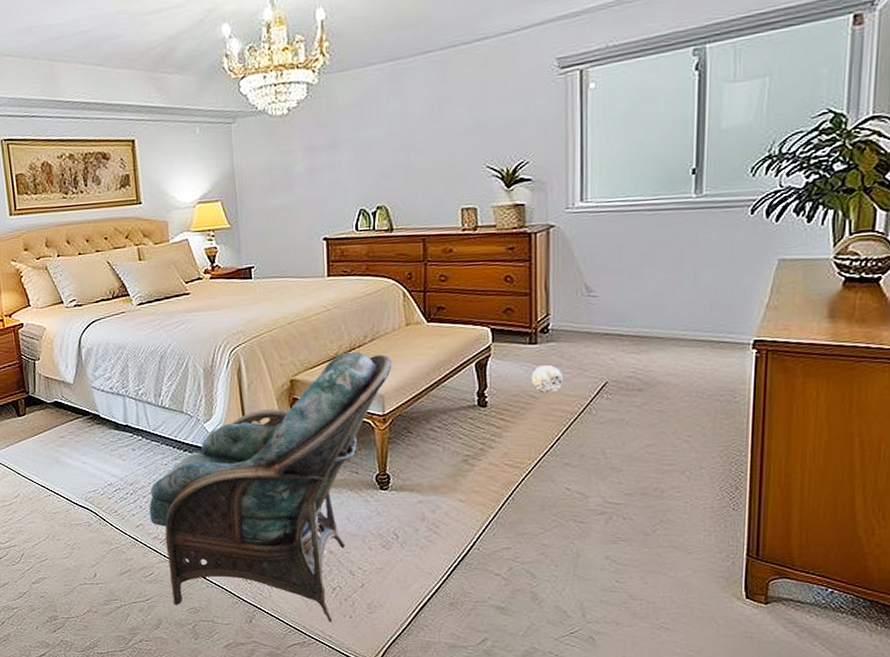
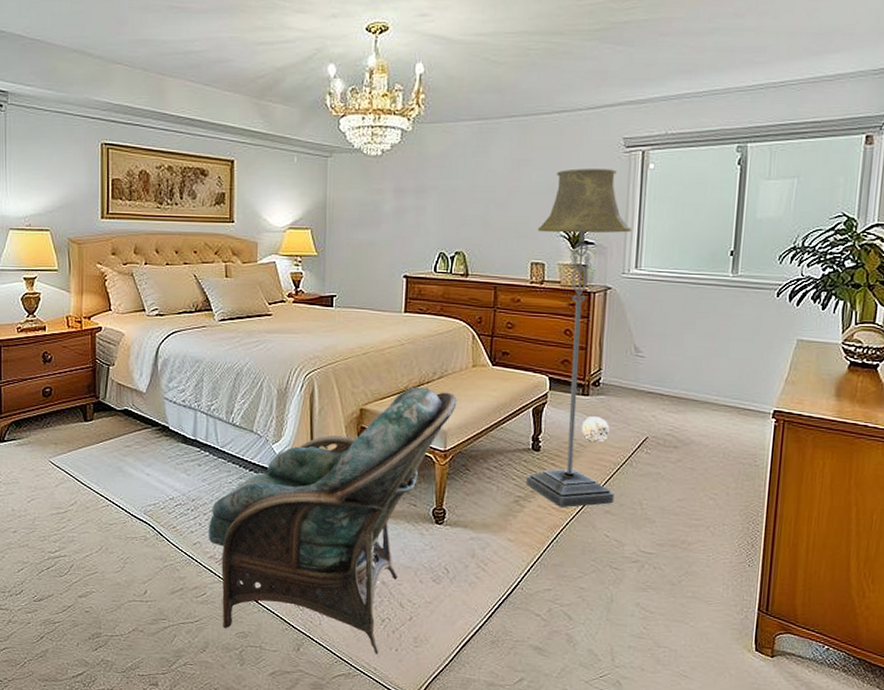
floor lamp: none [465,95,573,464] -> present [525,168,632,508]

